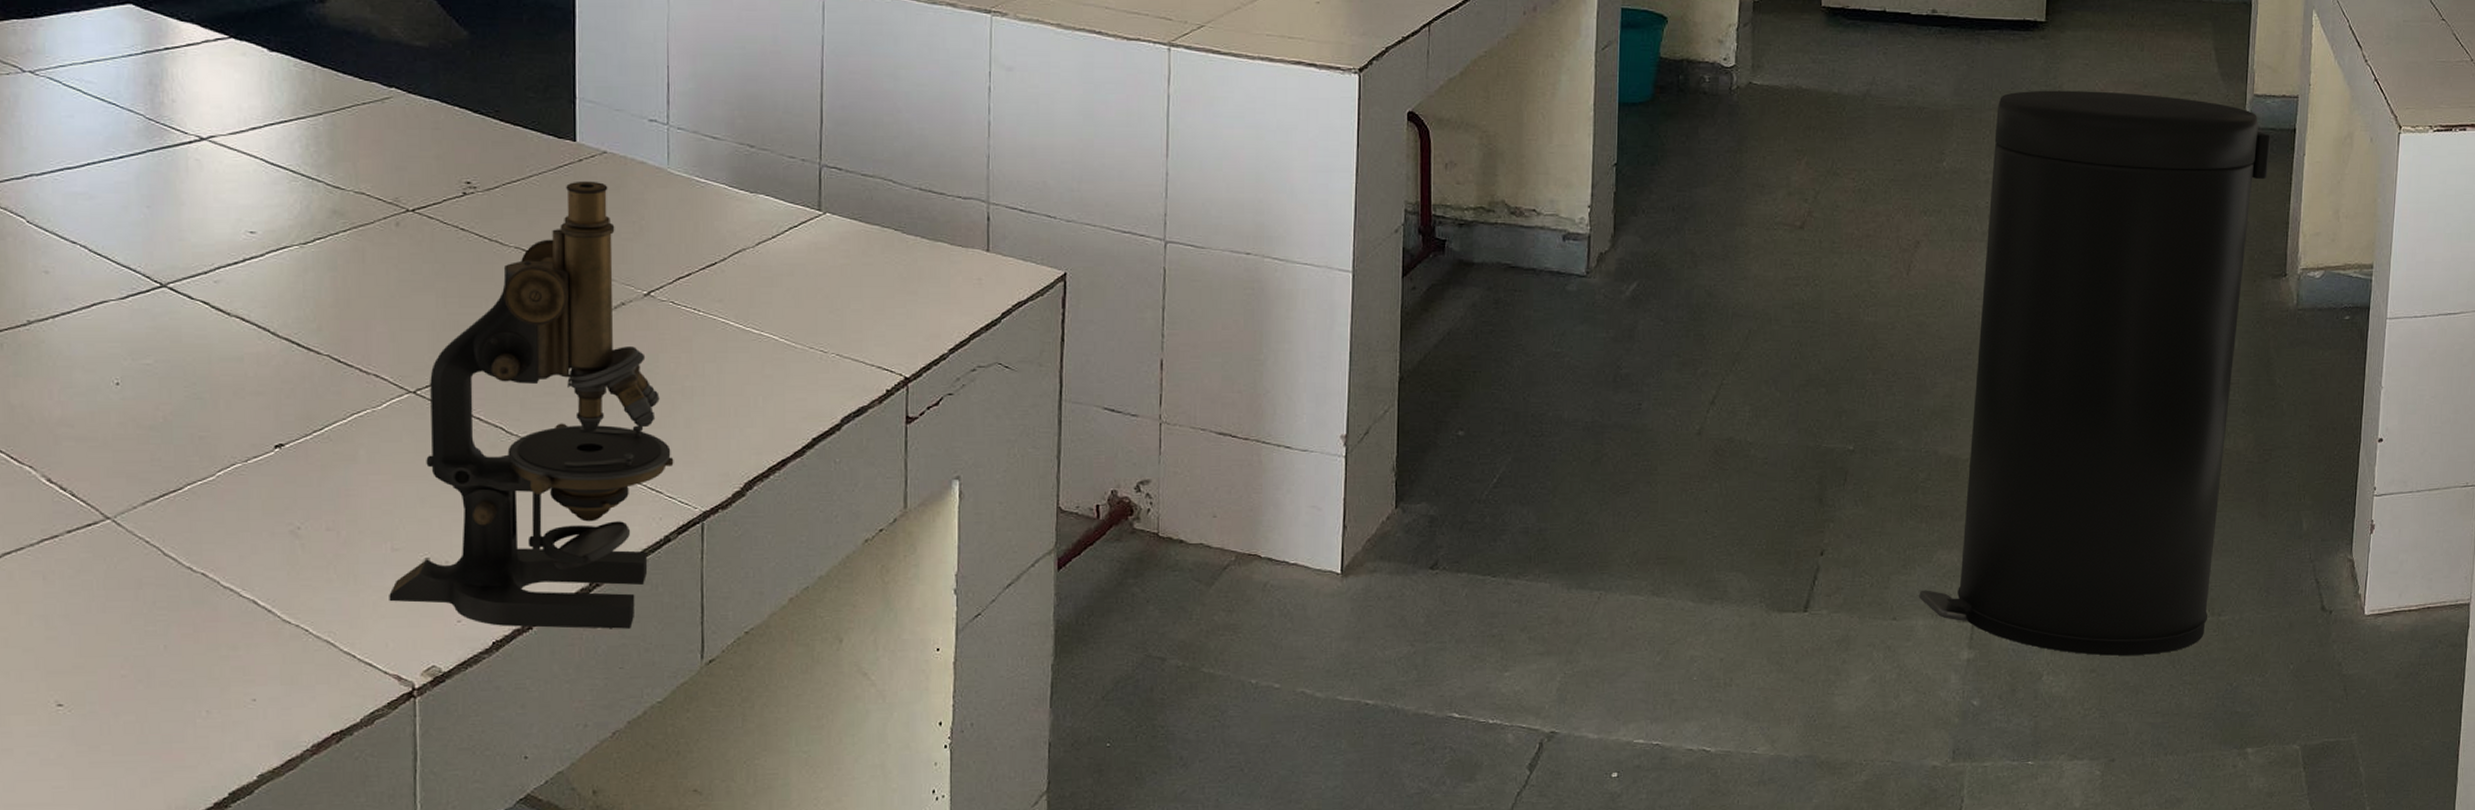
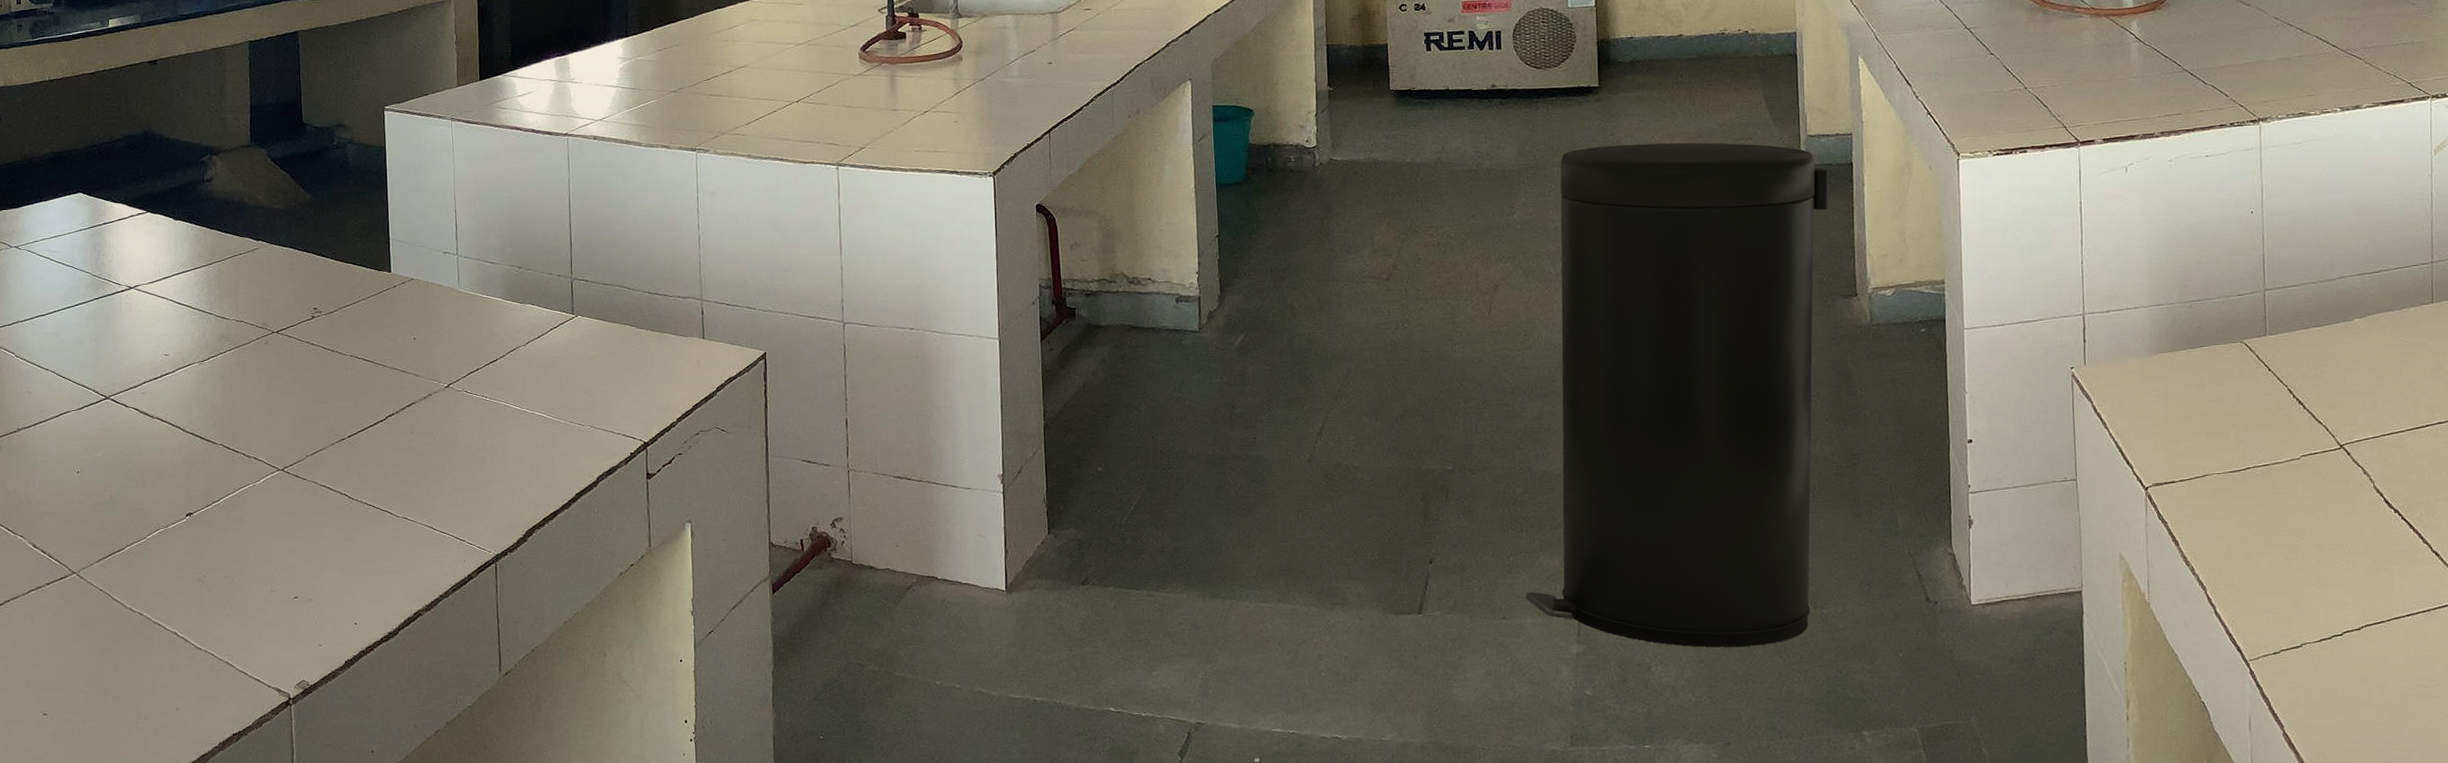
microscope: present [389,180,674,629] -> none [269,301,473,649]

